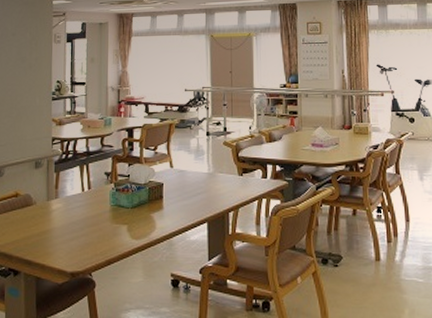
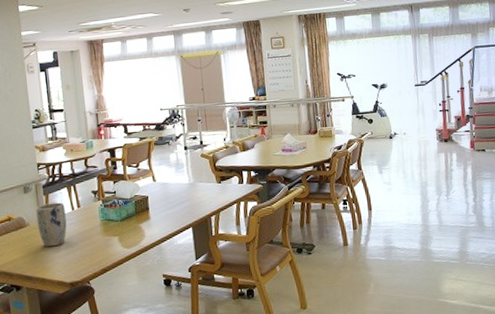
plant pot: none [44,181,75,230] -> present [35,202,67,248]

